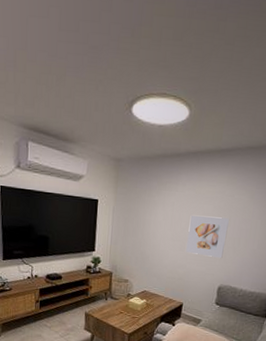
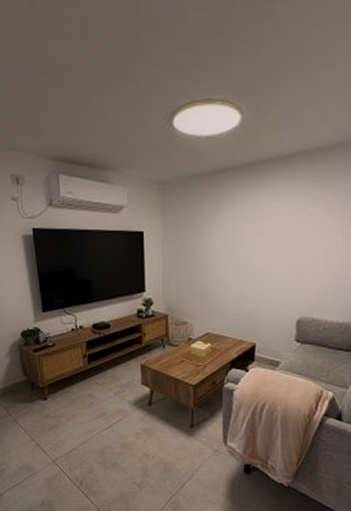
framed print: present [186,215,229,259] -> none [253,236,302,286]

